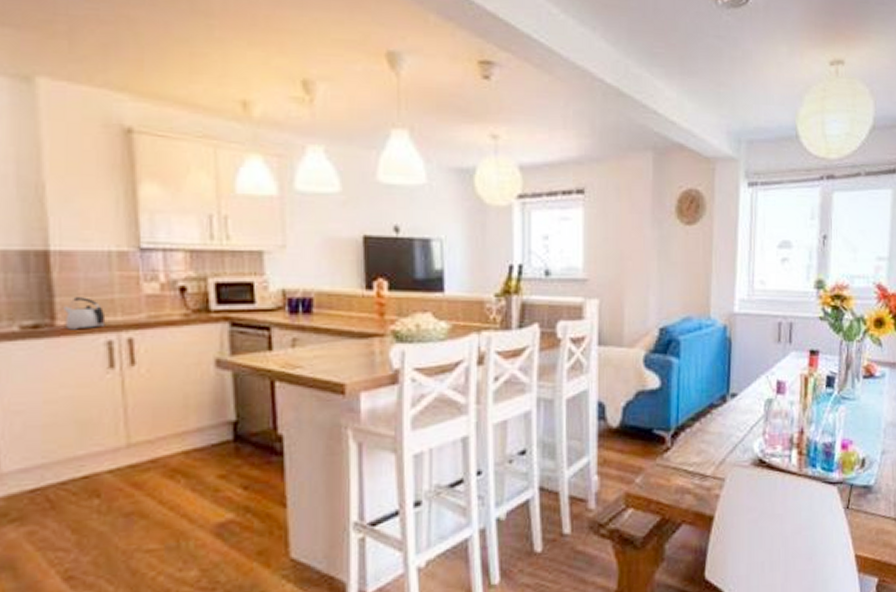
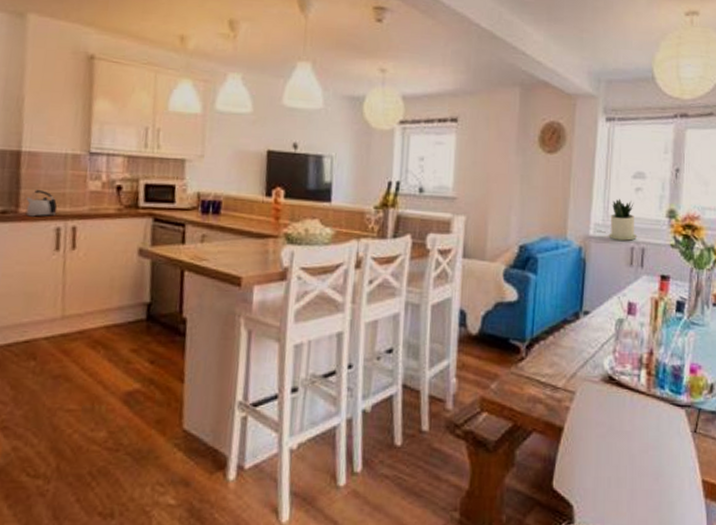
planter: none [754,270,785,316] -> present [608,198,638,241]

